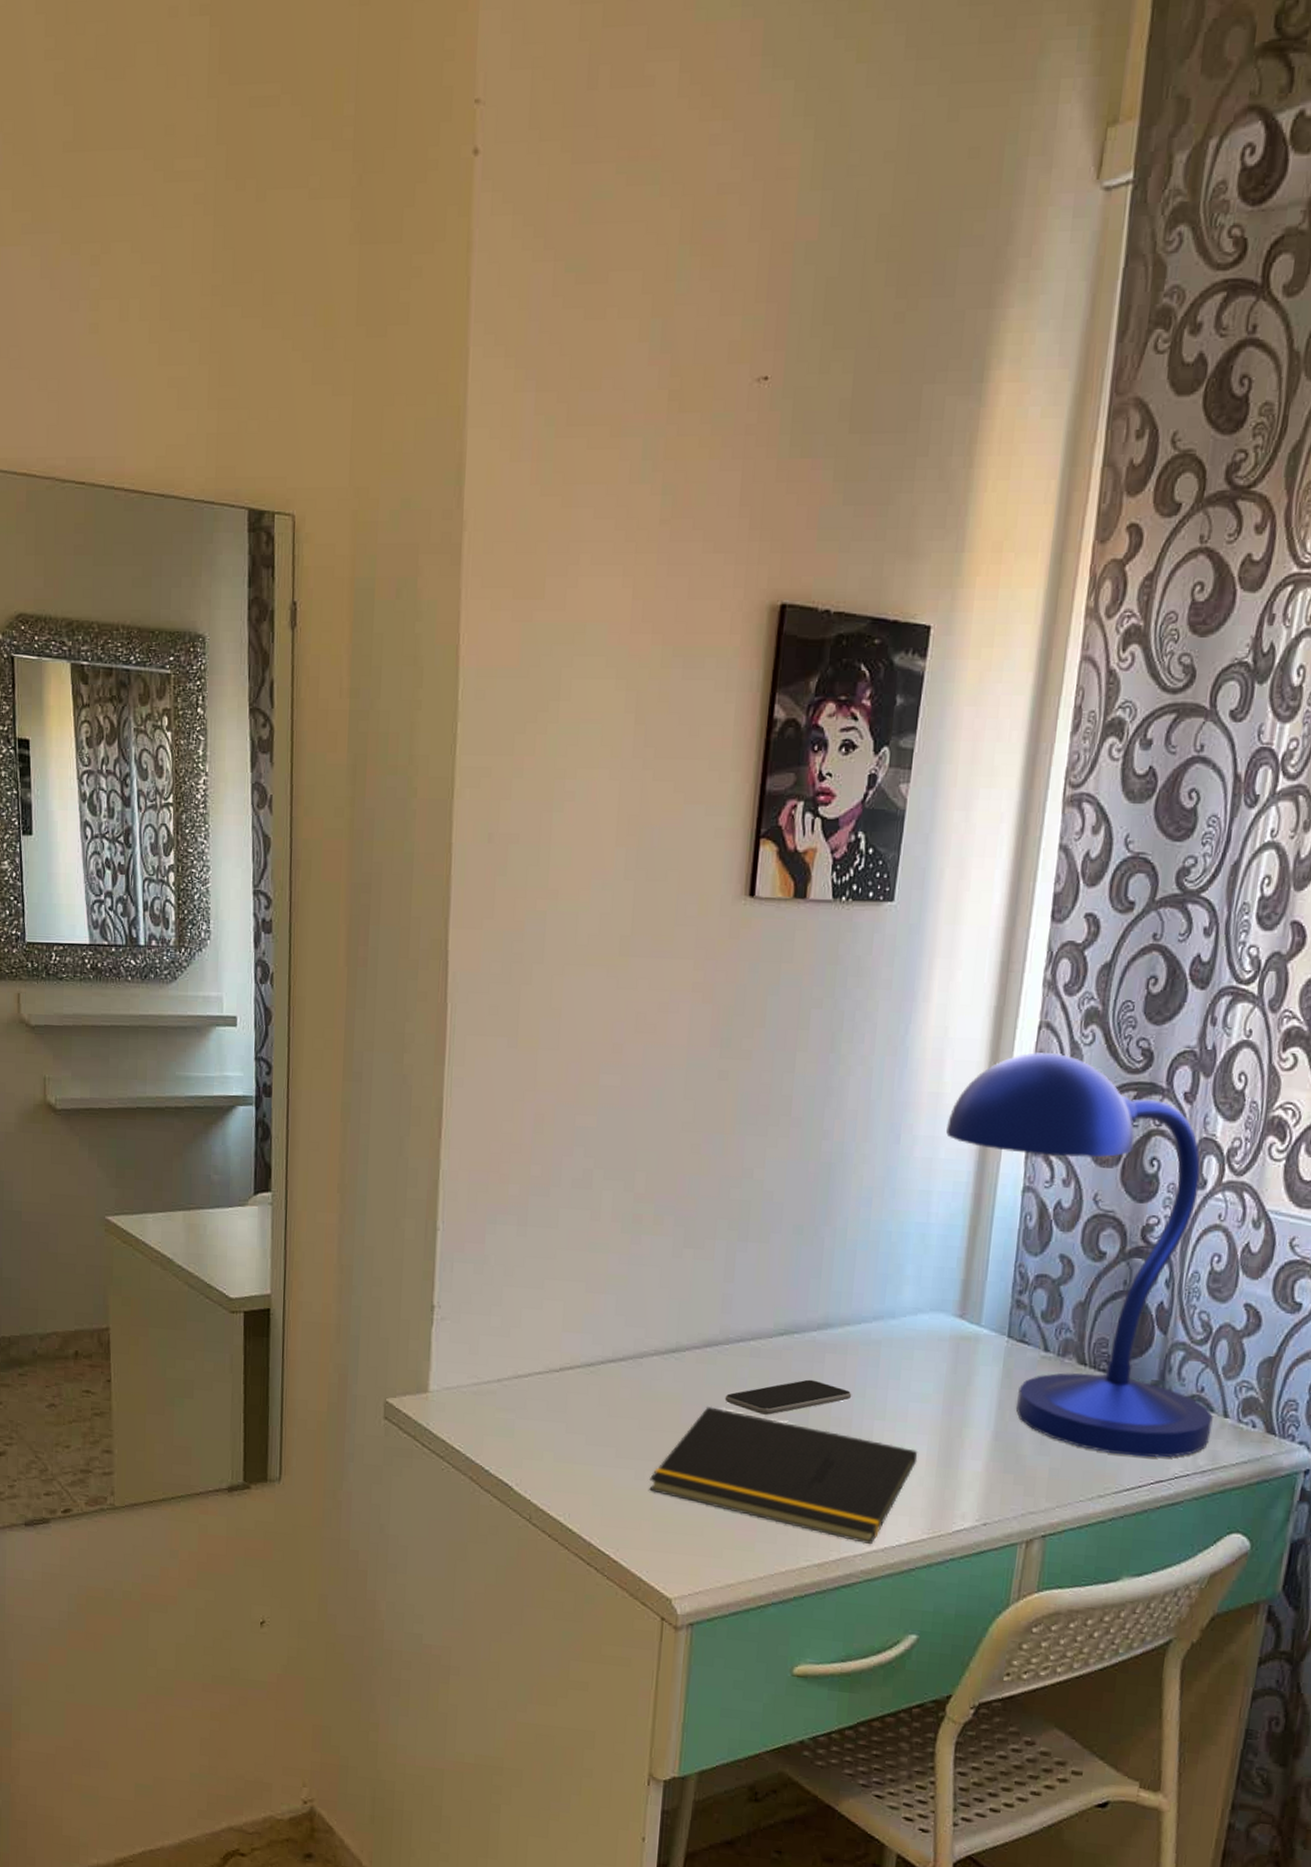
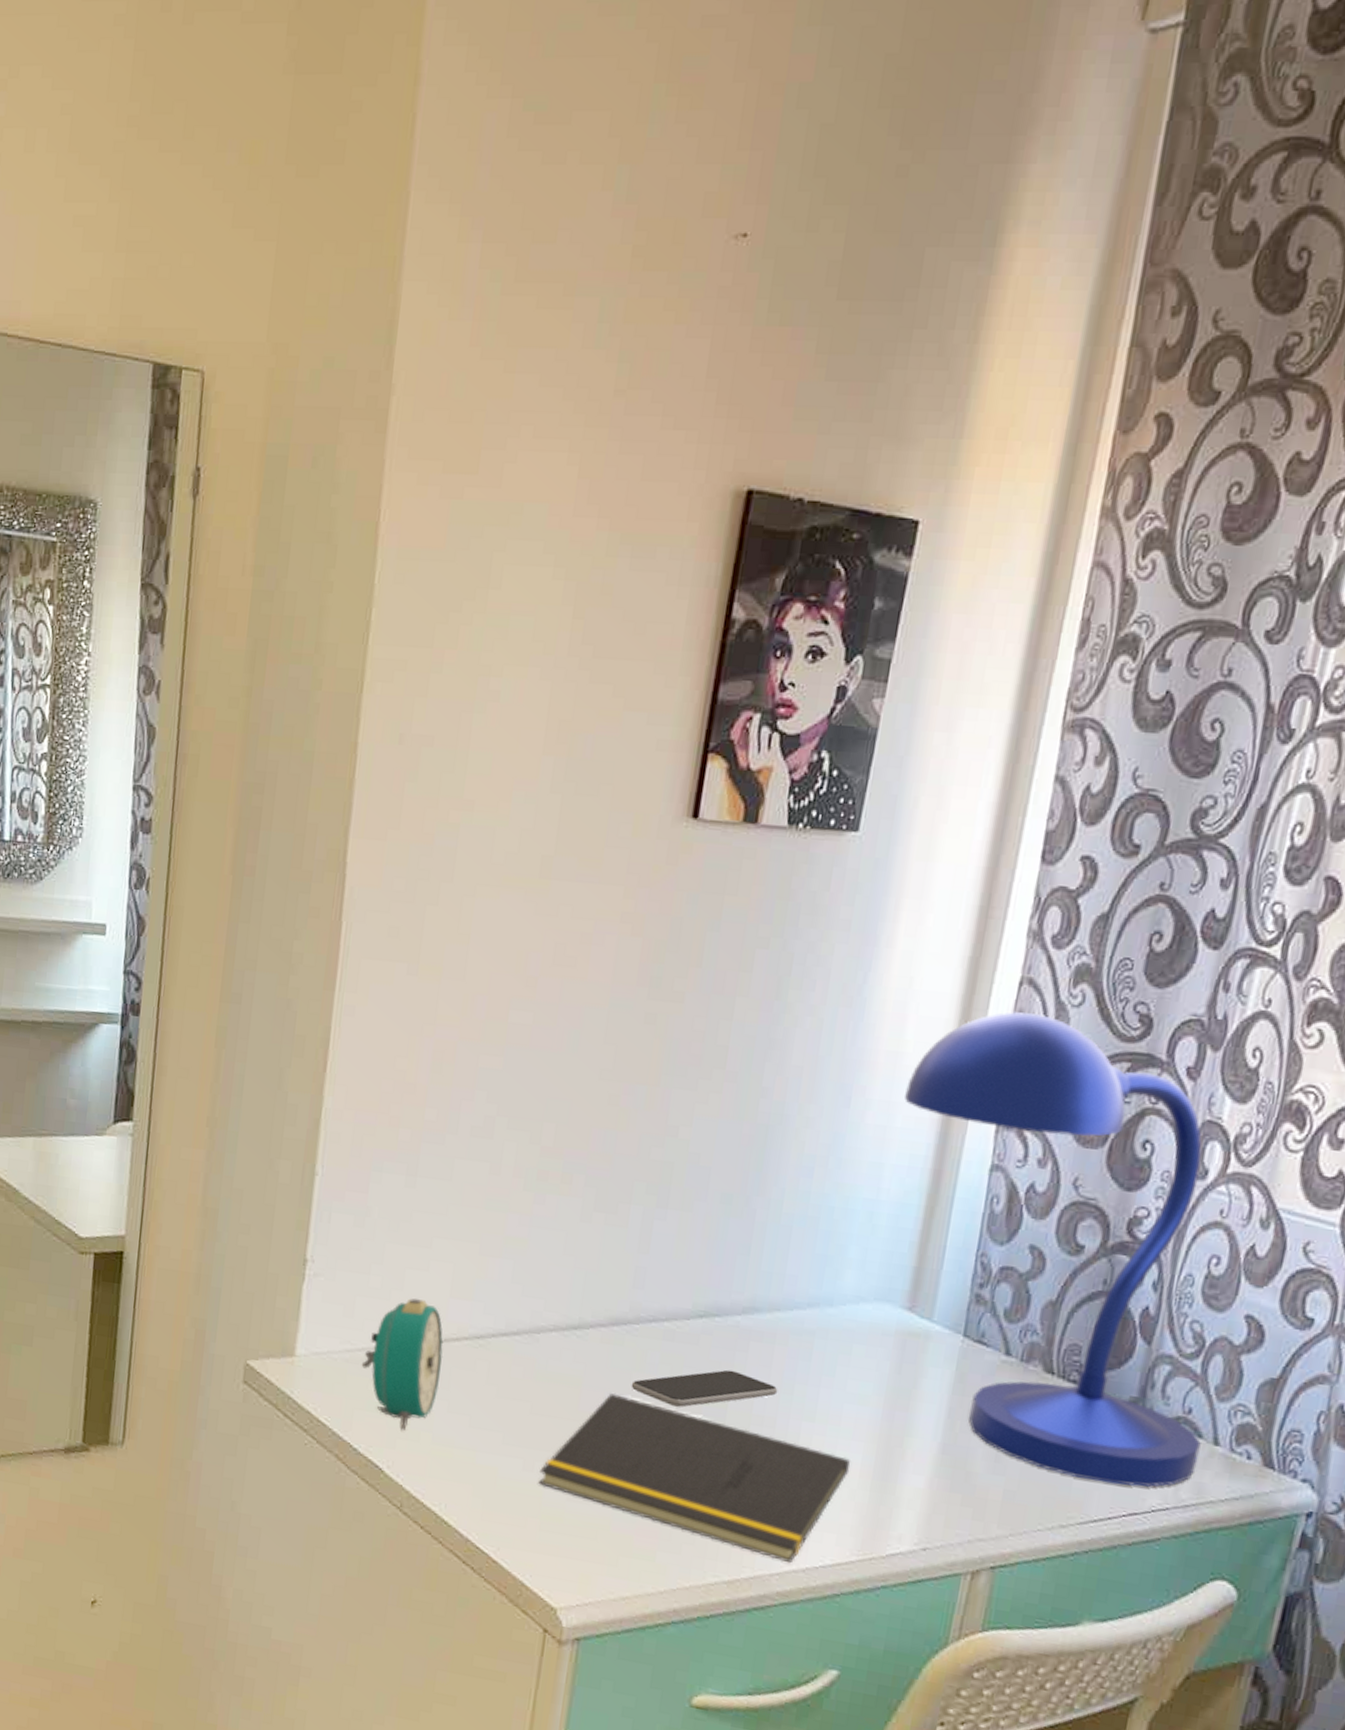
alarm clock: none [487,1333,560,1451] -> present [361,1298,444,1430]

